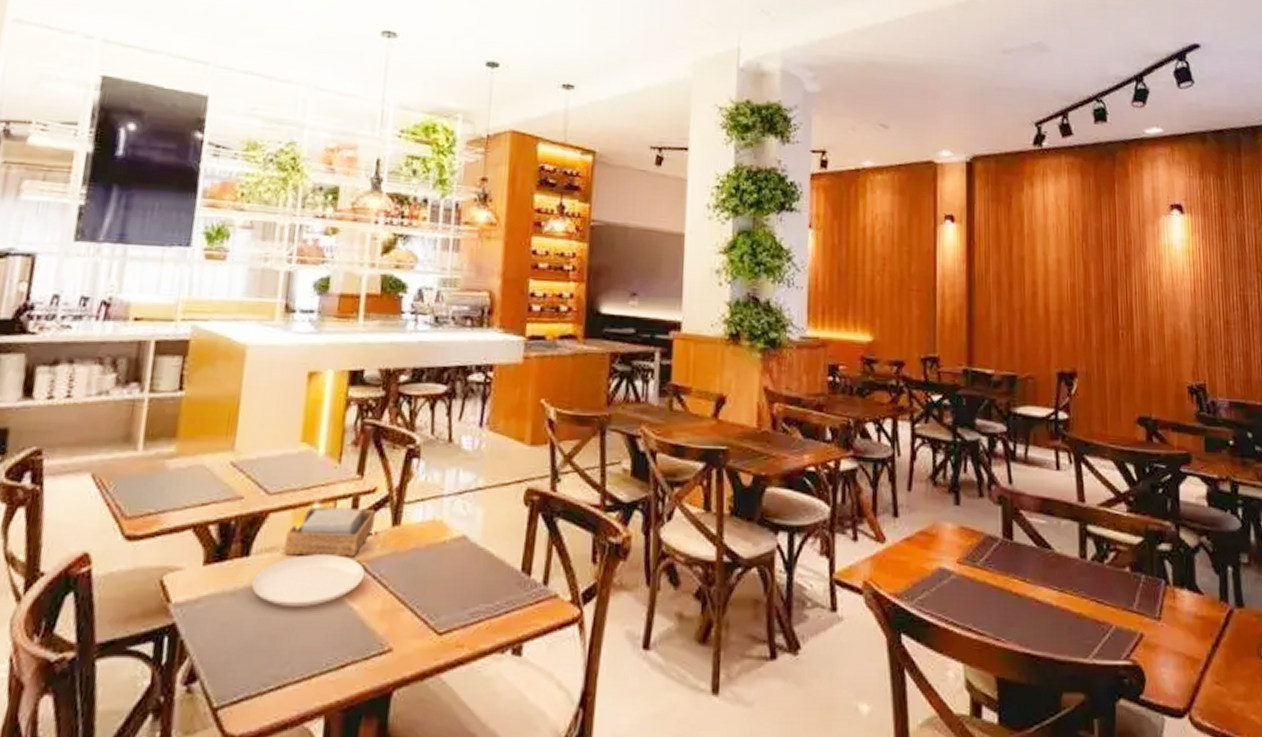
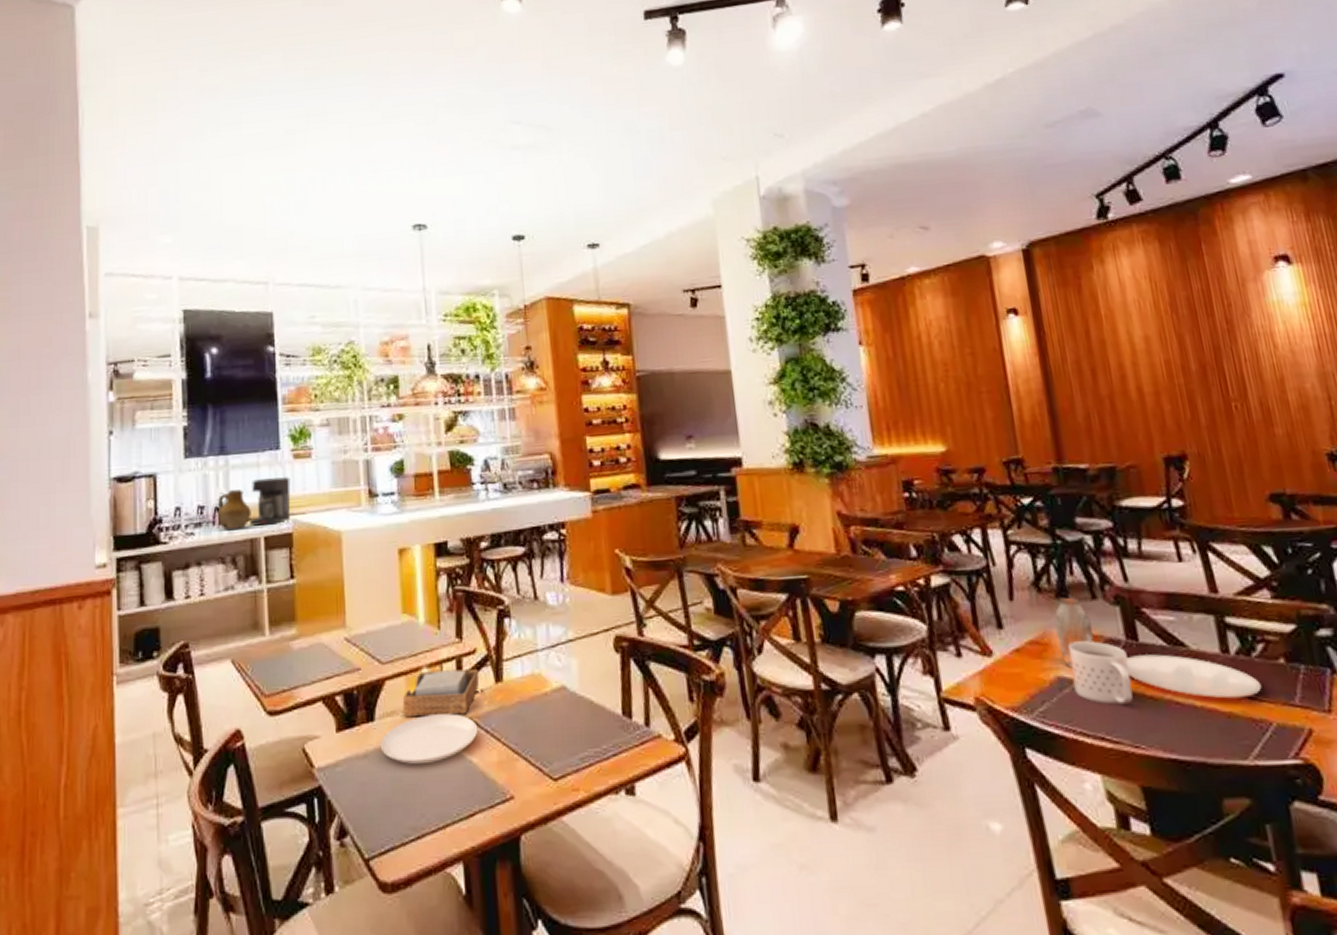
jug: none [102,284,145,329] -> present [217,489,251,531]
coffee maker: none [139,276,197,329] -> present [249,476,291,527]
vase: none [944,492,975,562] -> present [1054,597,1094,669]
mug: none [952,536,1002,599] -> present [1067,641,1133,706]
plate: none [1000,553,1108,601] -> present [1126,654,1262,699]

